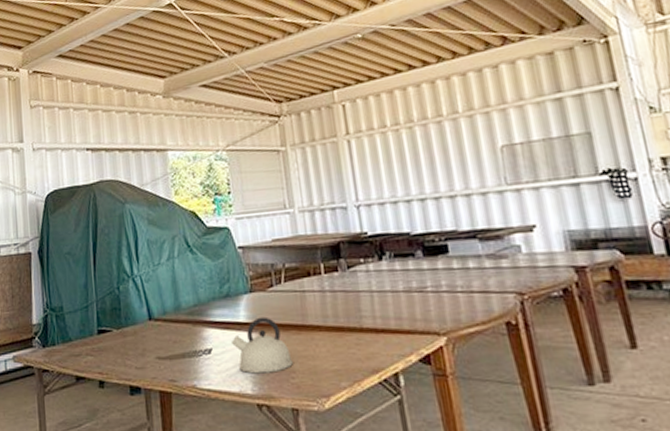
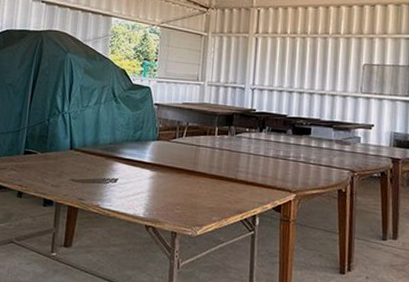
kettle: present [232,316,293,374] -> none [135,160,180,203]

